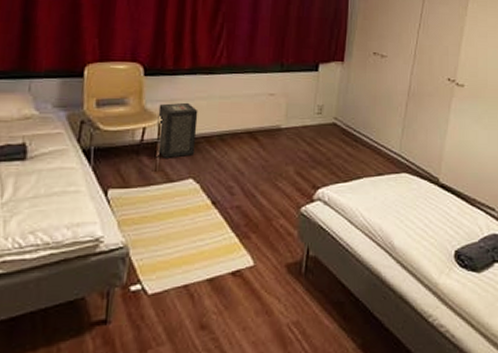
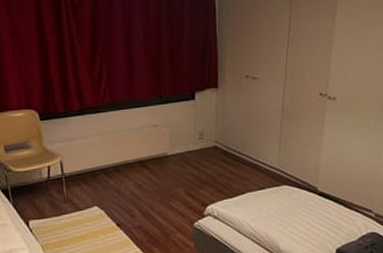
speaker: present [157,102,198,158] -> none [57,140,95,191]

